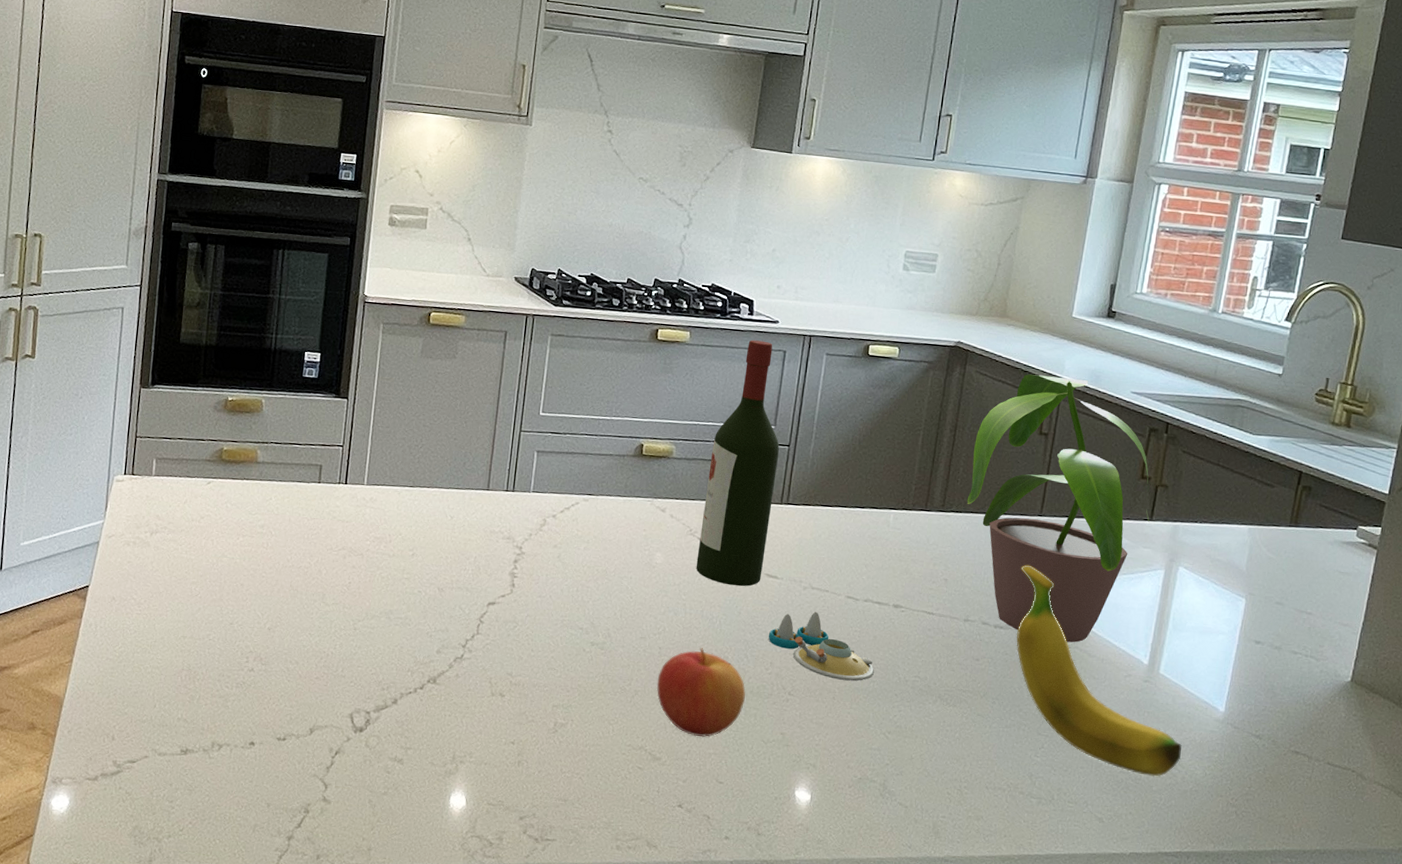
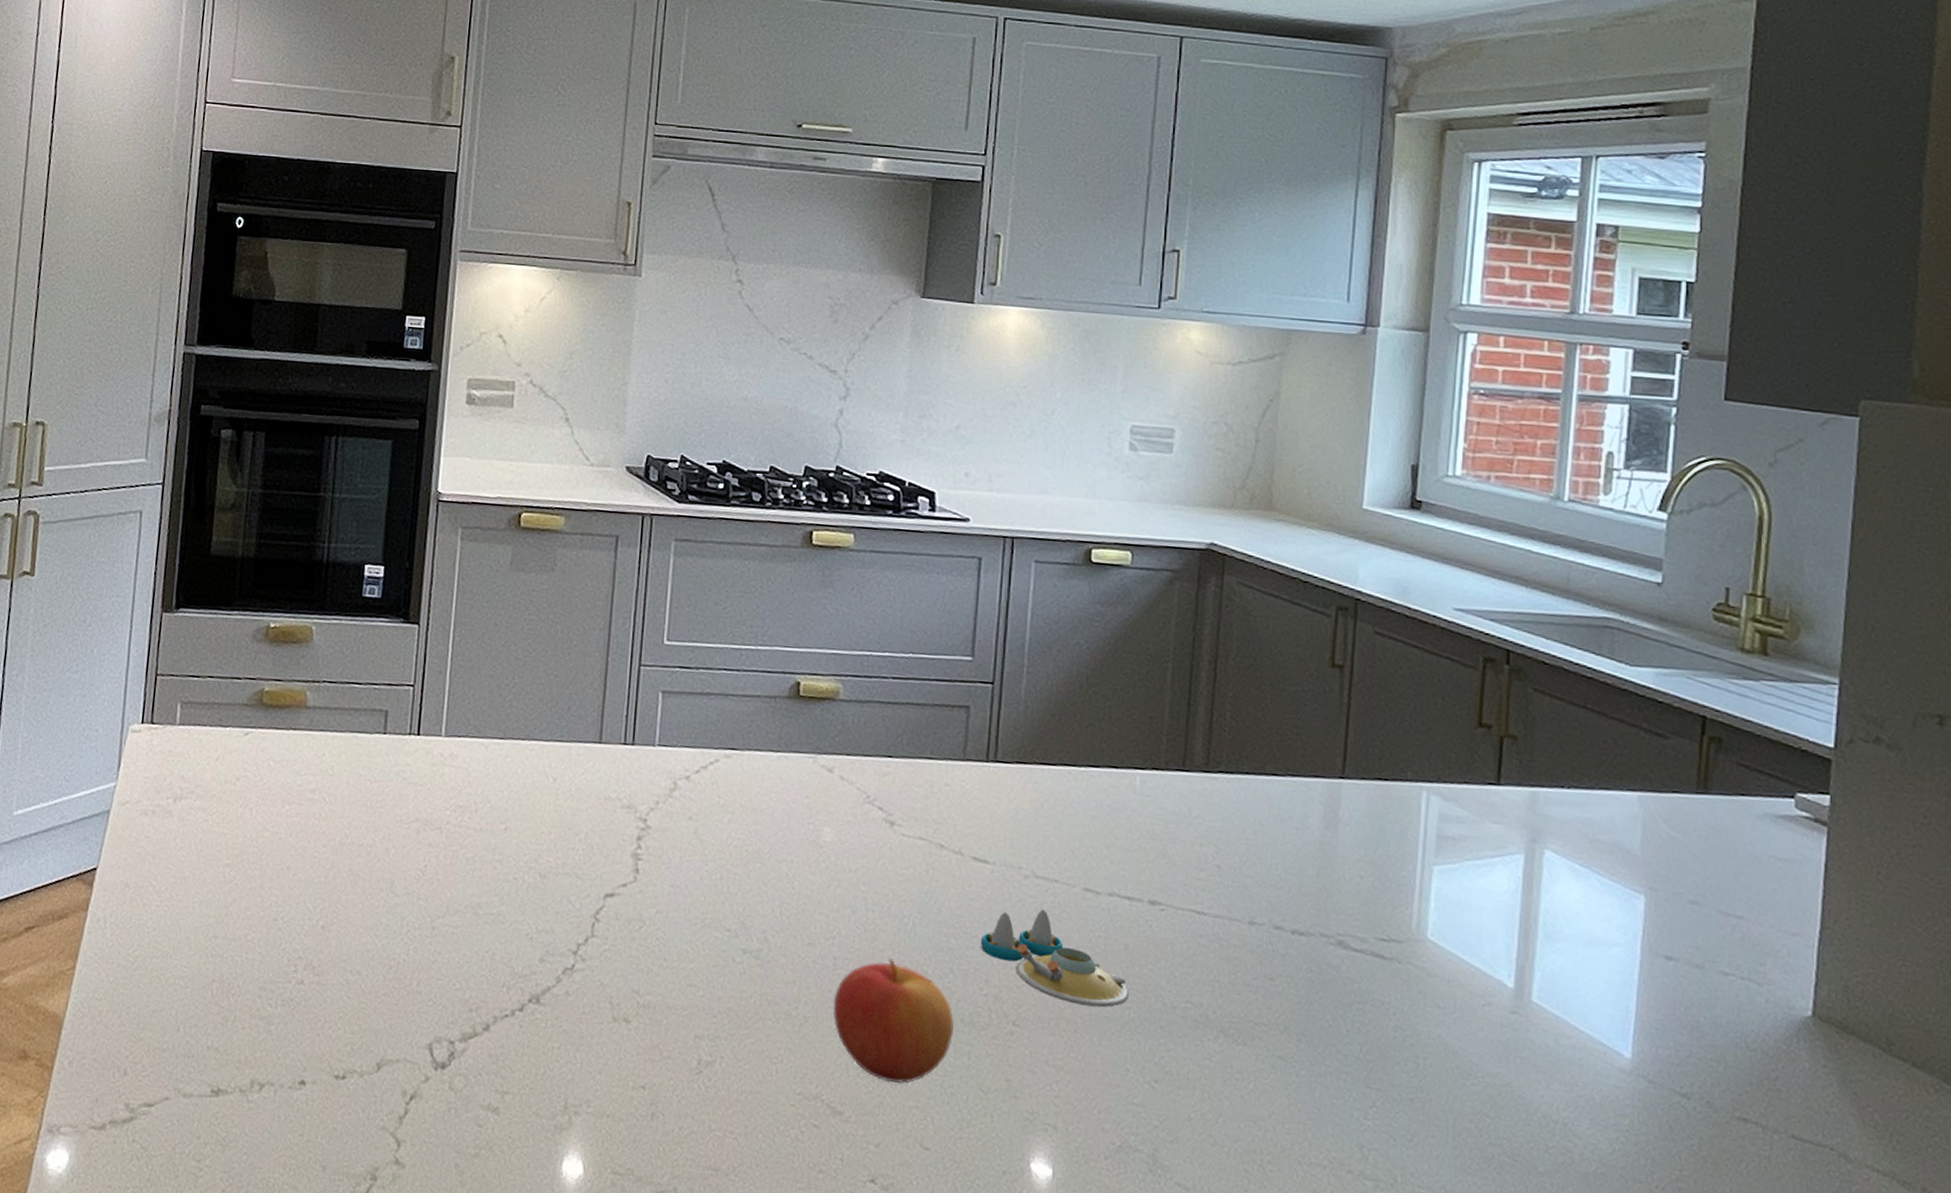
wine bottle: present [696,340,780,587] -> none [877,543,980,874]
potted plant: present [967,374,1150,643] -> none [1239,586,1497,956]
banana: present [1016,565,1182,777] -> none [1323,846,1574,1152]

